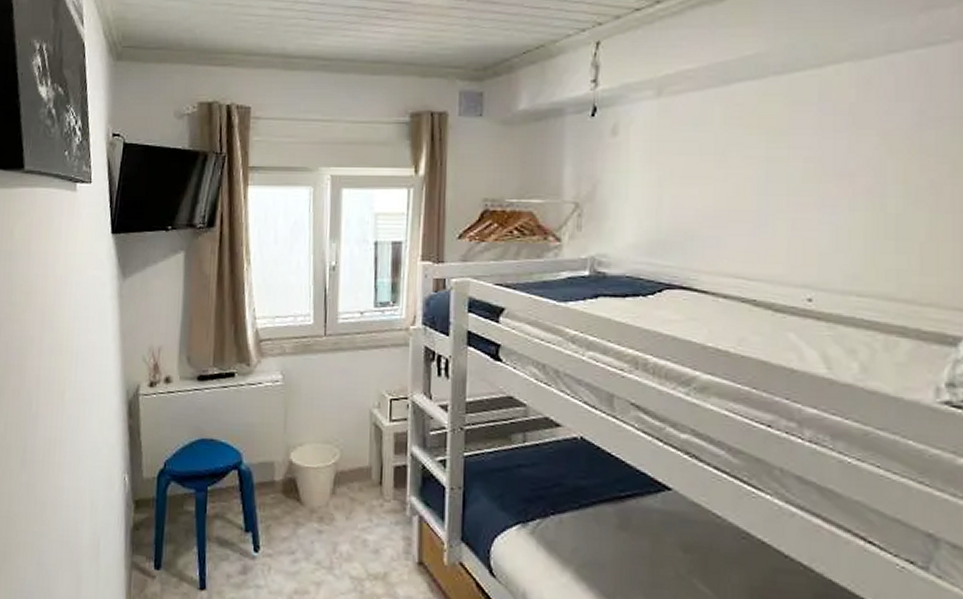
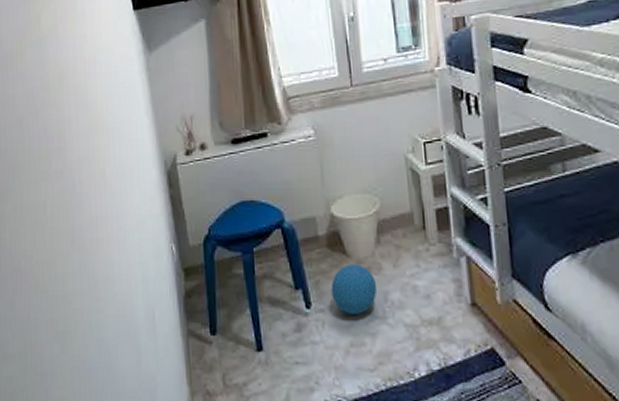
ball: none [281,512,328,563] -> present [331,264,378,314]

